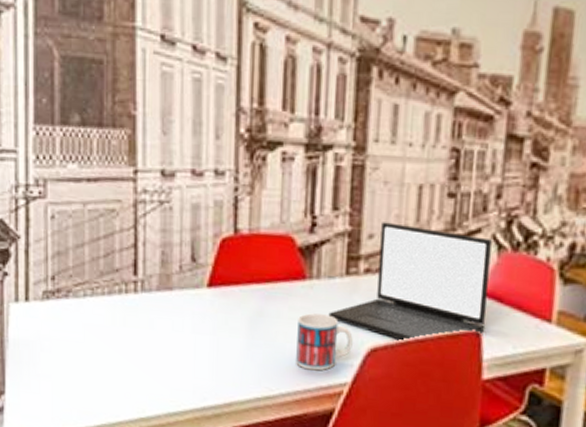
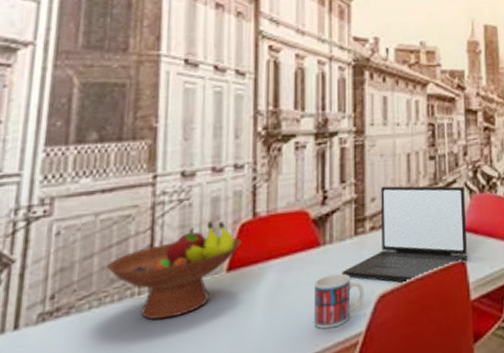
fruit bowl: none [97,230,222,322] -> present [107,221,241,320]

